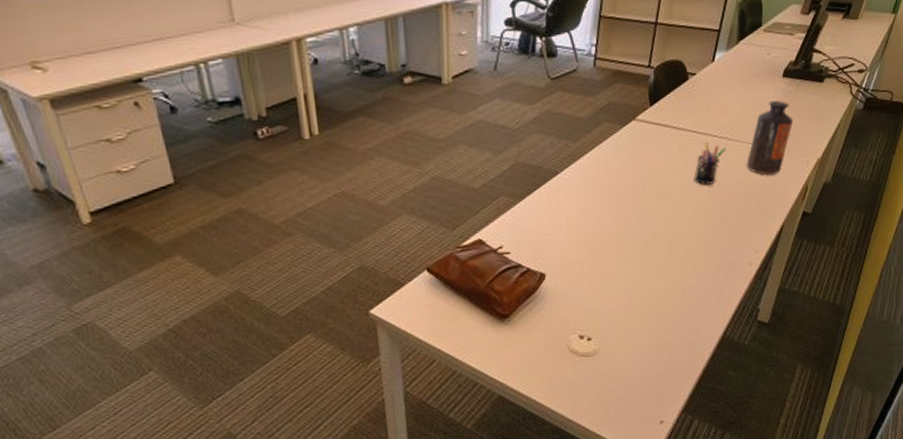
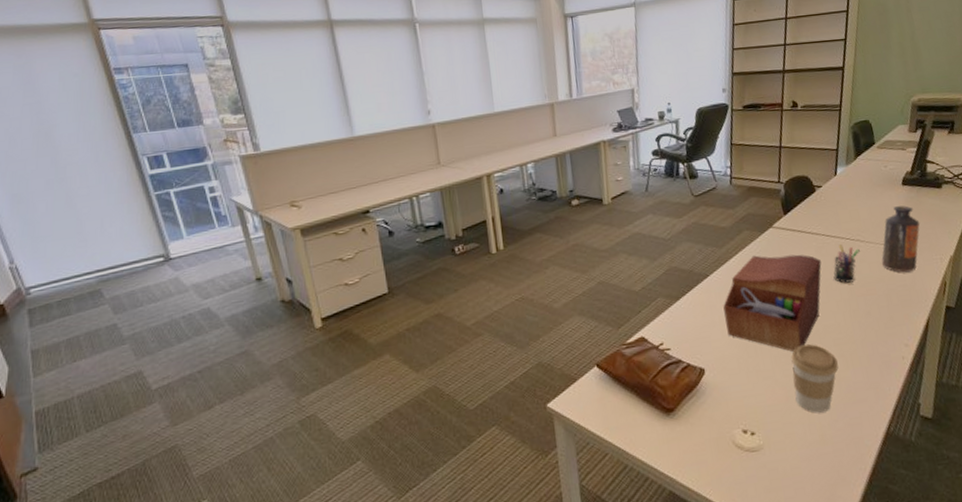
sewing box: none [572,151,683,257] -> present [723,254,822,352]
coffee cup: none [637,248,685,319] -> present [791,343,839,413]

